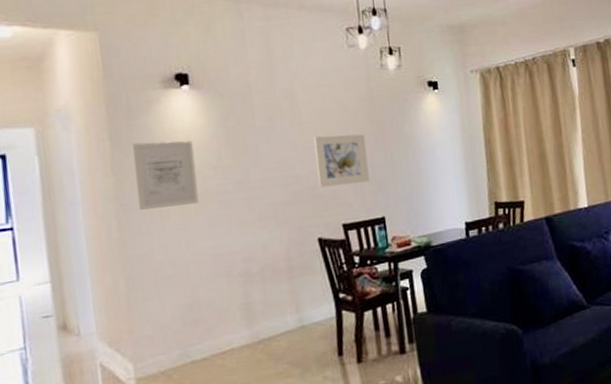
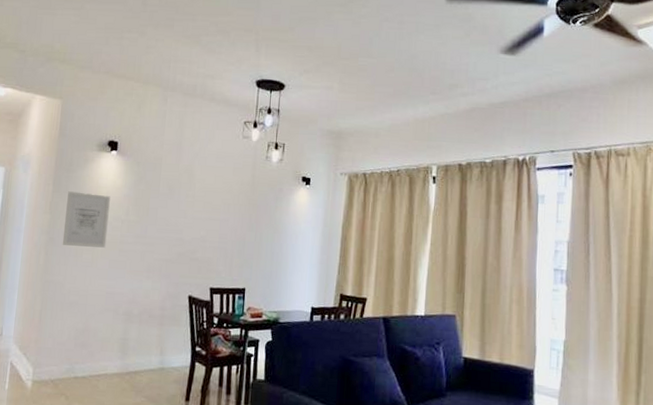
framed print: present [314,133,370,188] -> none [198,208,242,255]

